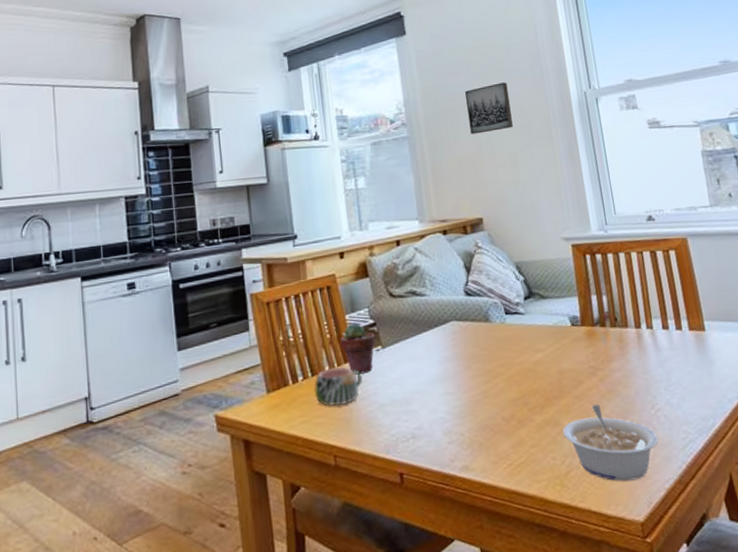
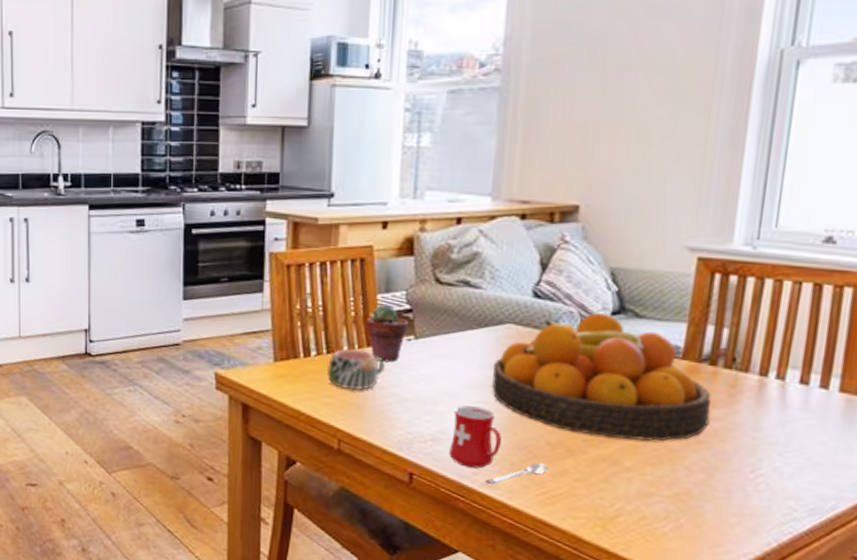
mug: none [425,398,508,468] -> present [449,405,548,485]
fruit bowl: none [448,299,613,405] -> present [492,313,712,441]
wall art: present [465,82,513,134] -> none [590,25,662,94]
legume: present [562,404,659,482] -> none [620,451,749,544]

